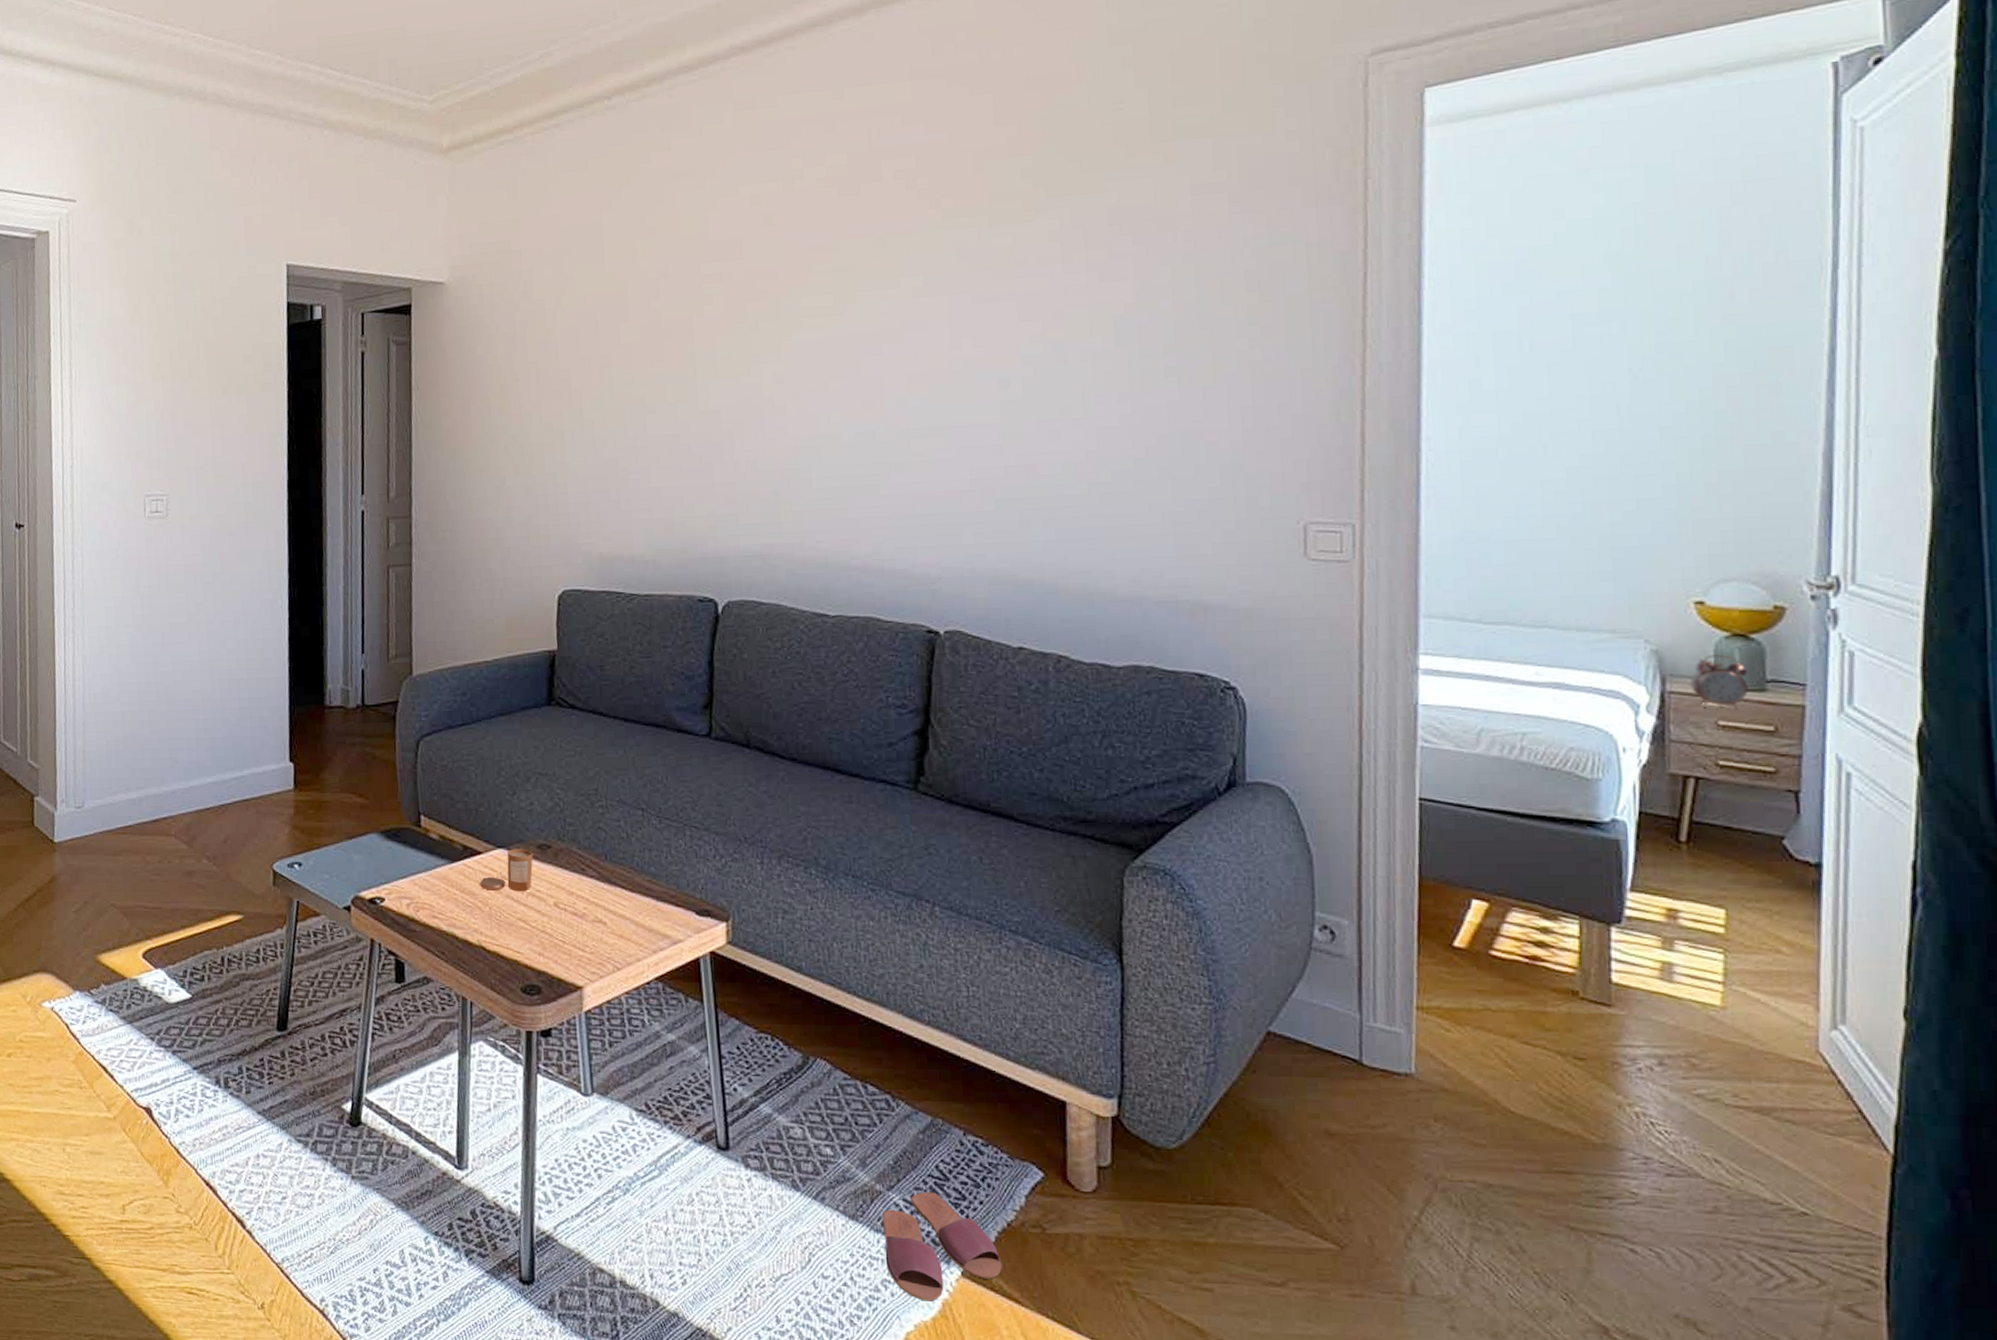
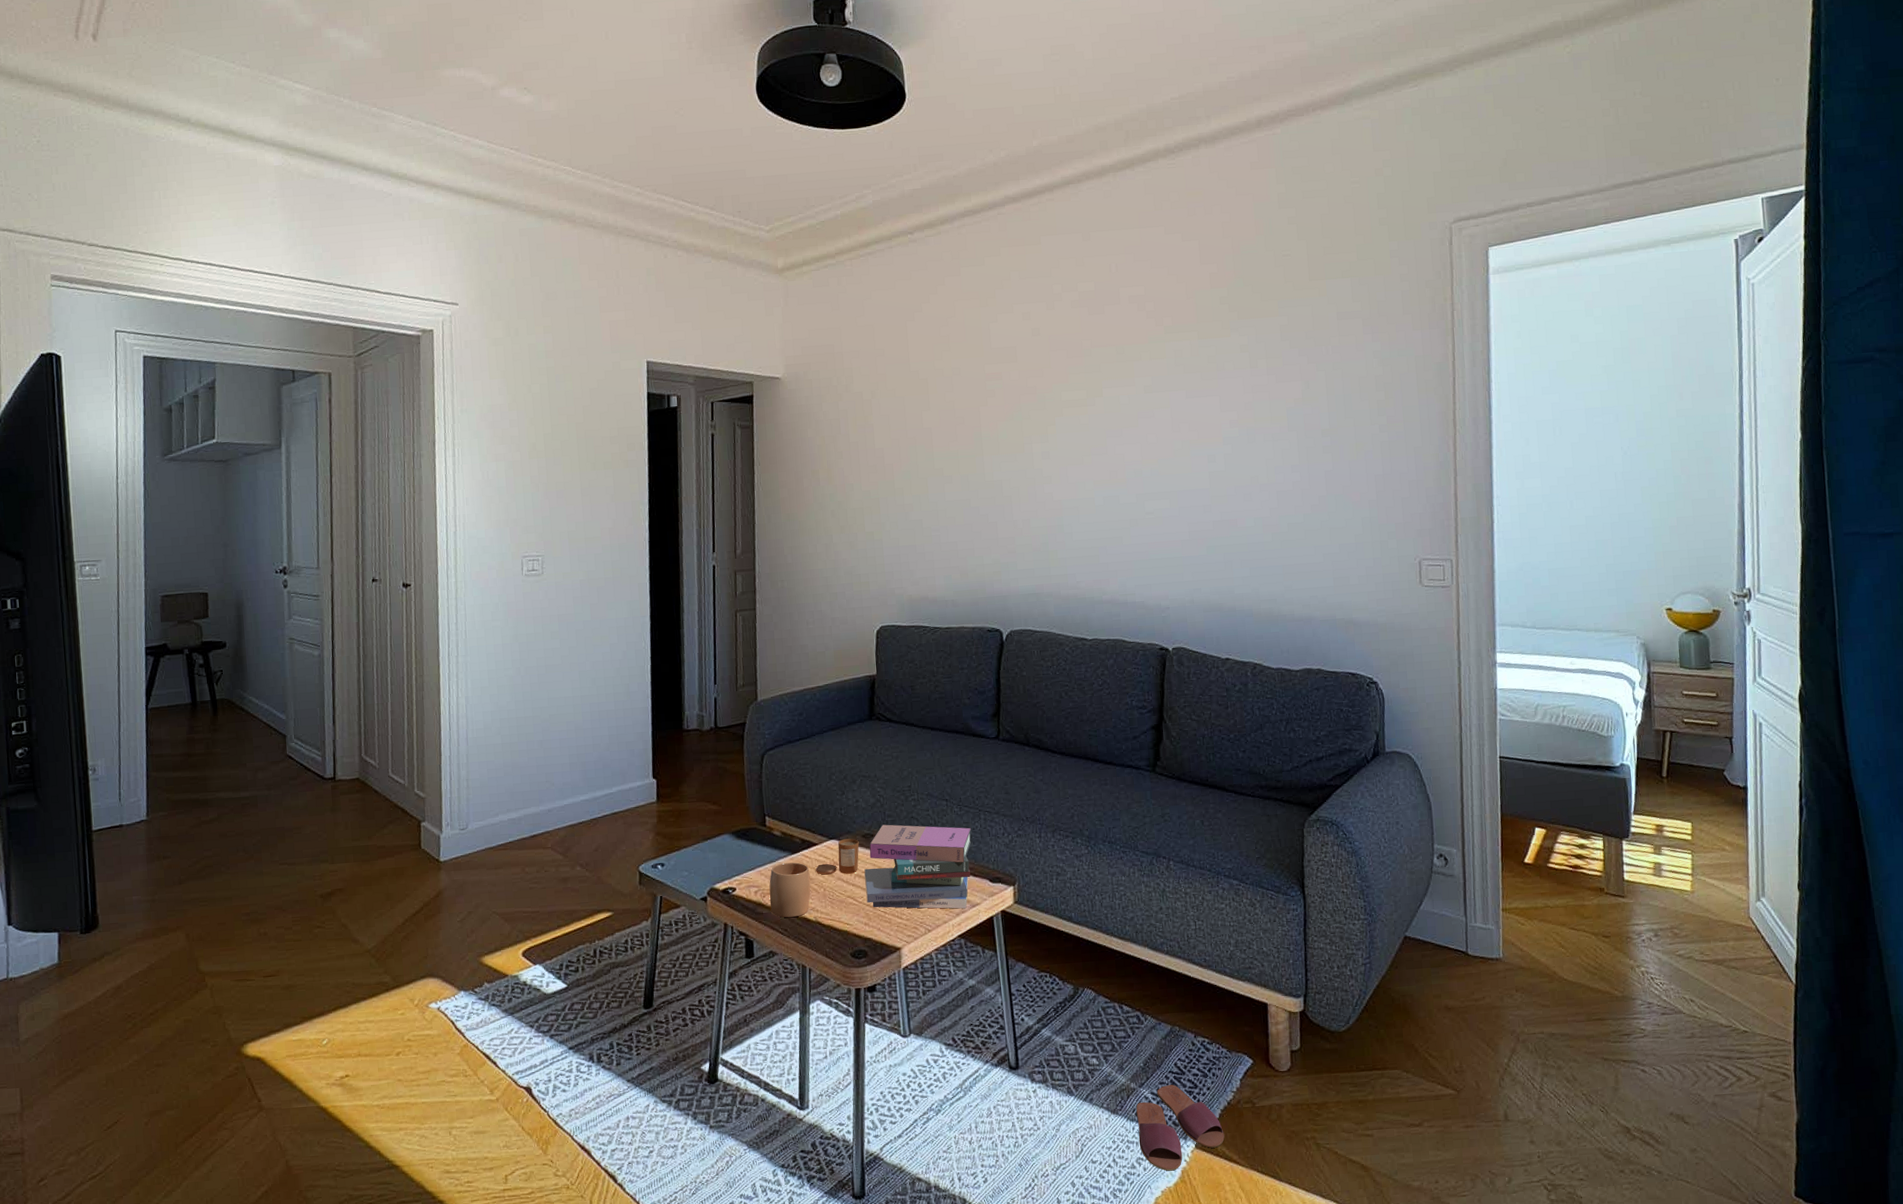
mug: none [423,872,474,939] -> present [768,862,811,918]
books: none [538,834,673,946] -> present [864,824,971,909]
alarm clock: present [1691,655,1749,709] -> none [1665,645,1700,683]

